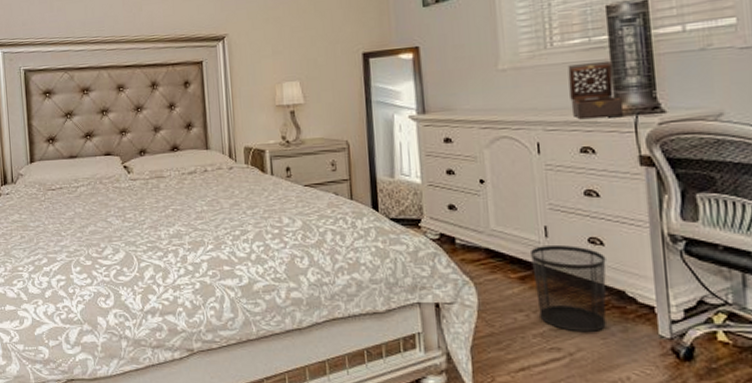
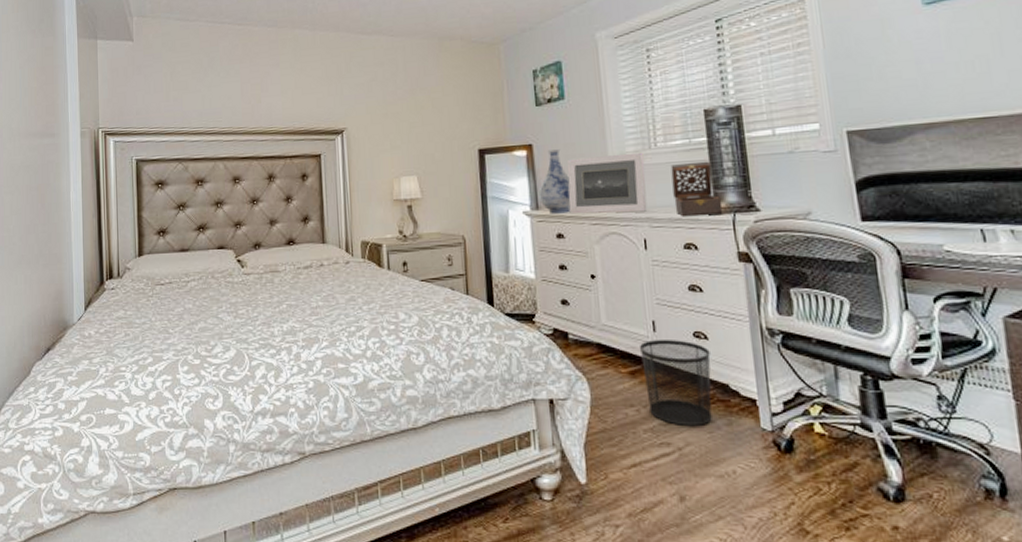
vase: none [425,51,460,118] -> present [539,149,571,214]
picture frame: none [456,52,542,118] -> present [567,152,648,215]

